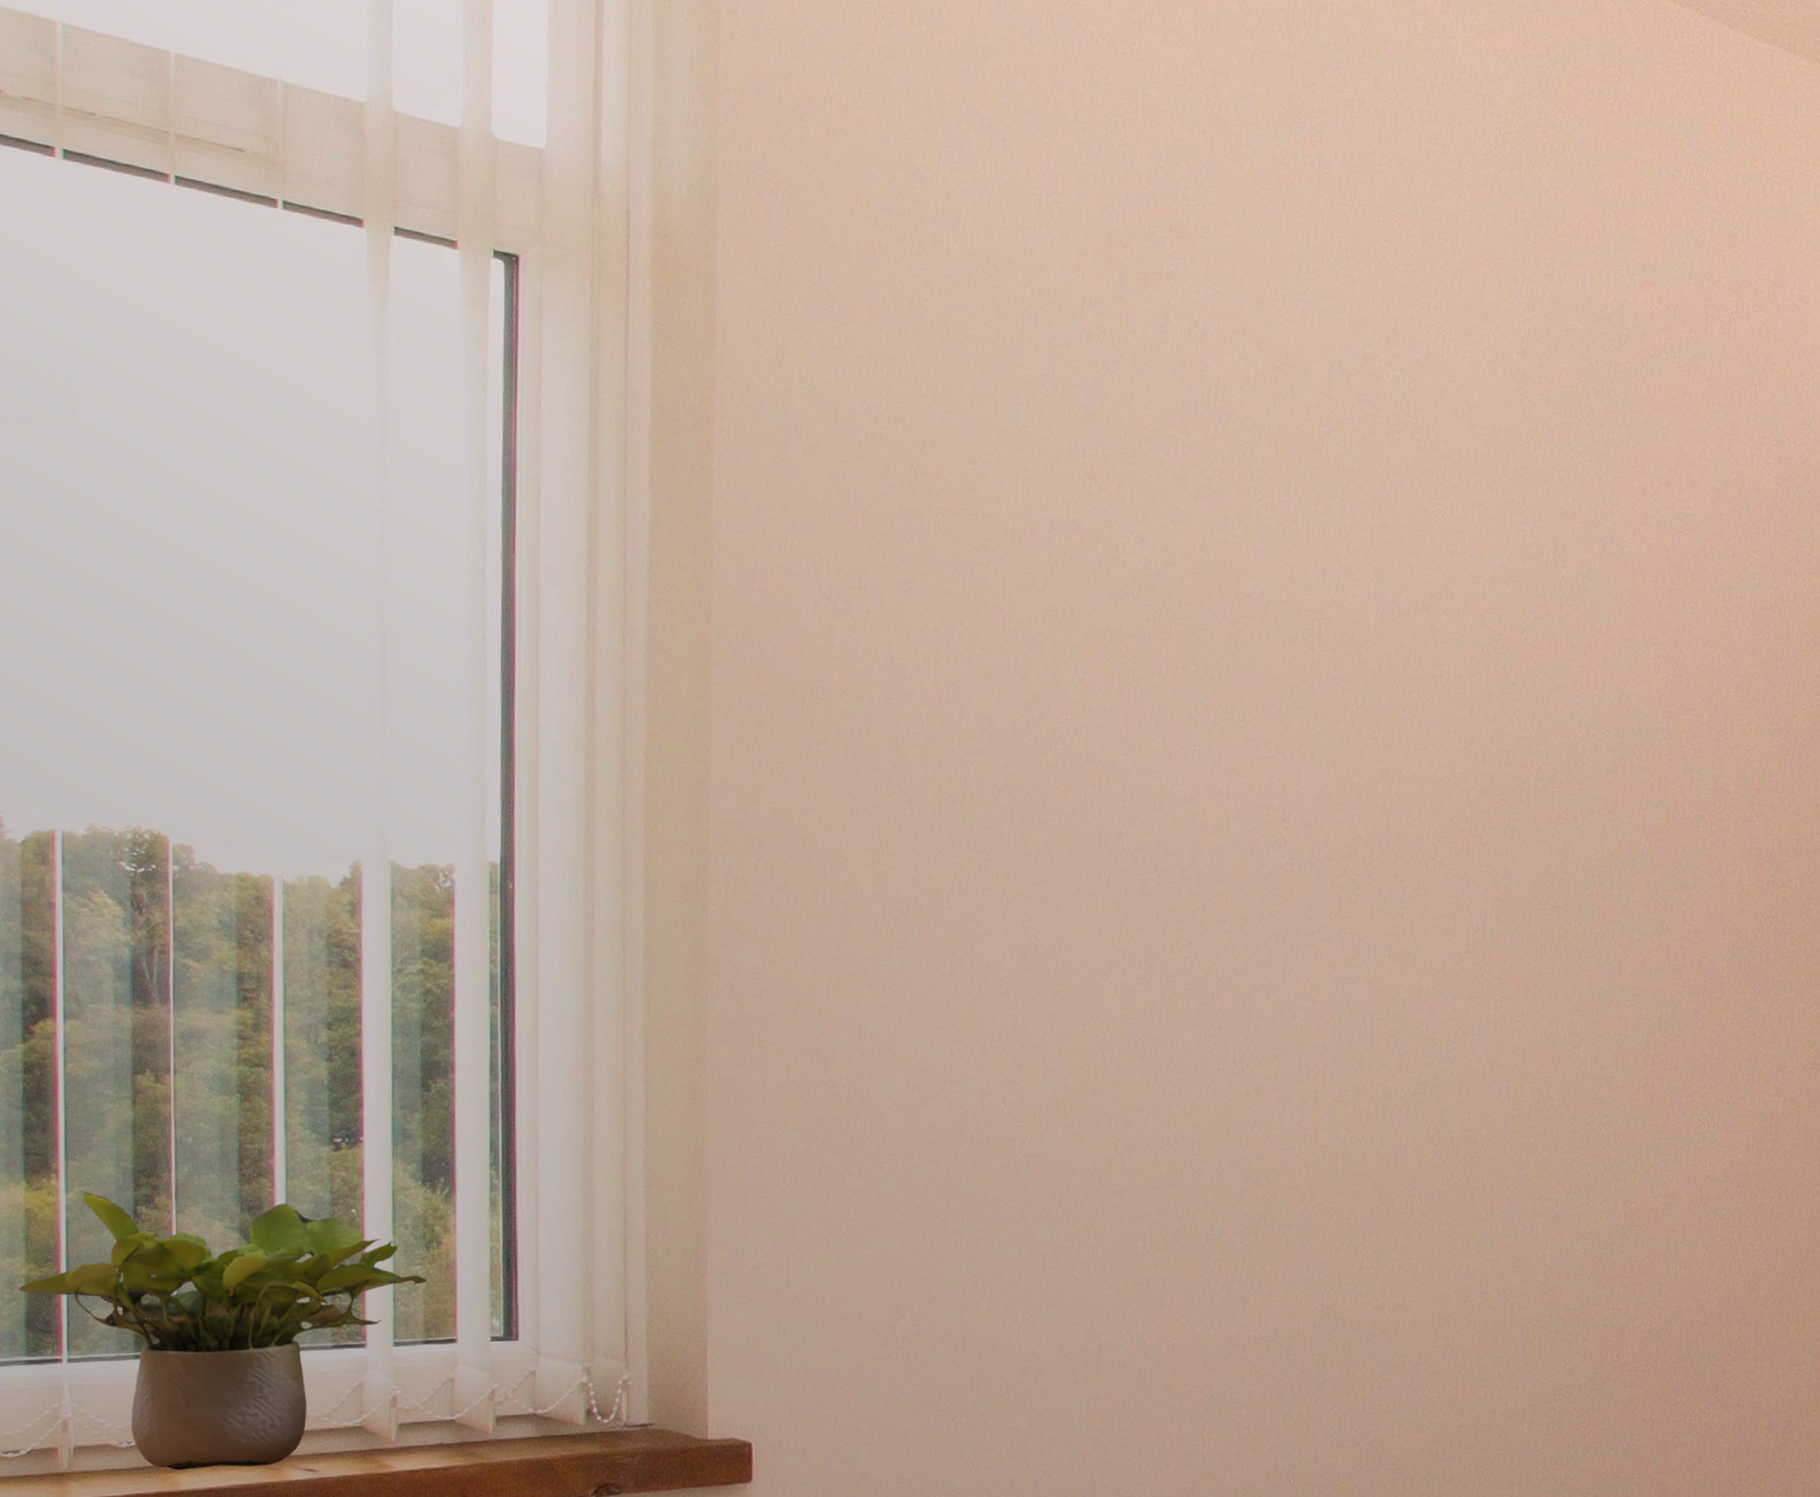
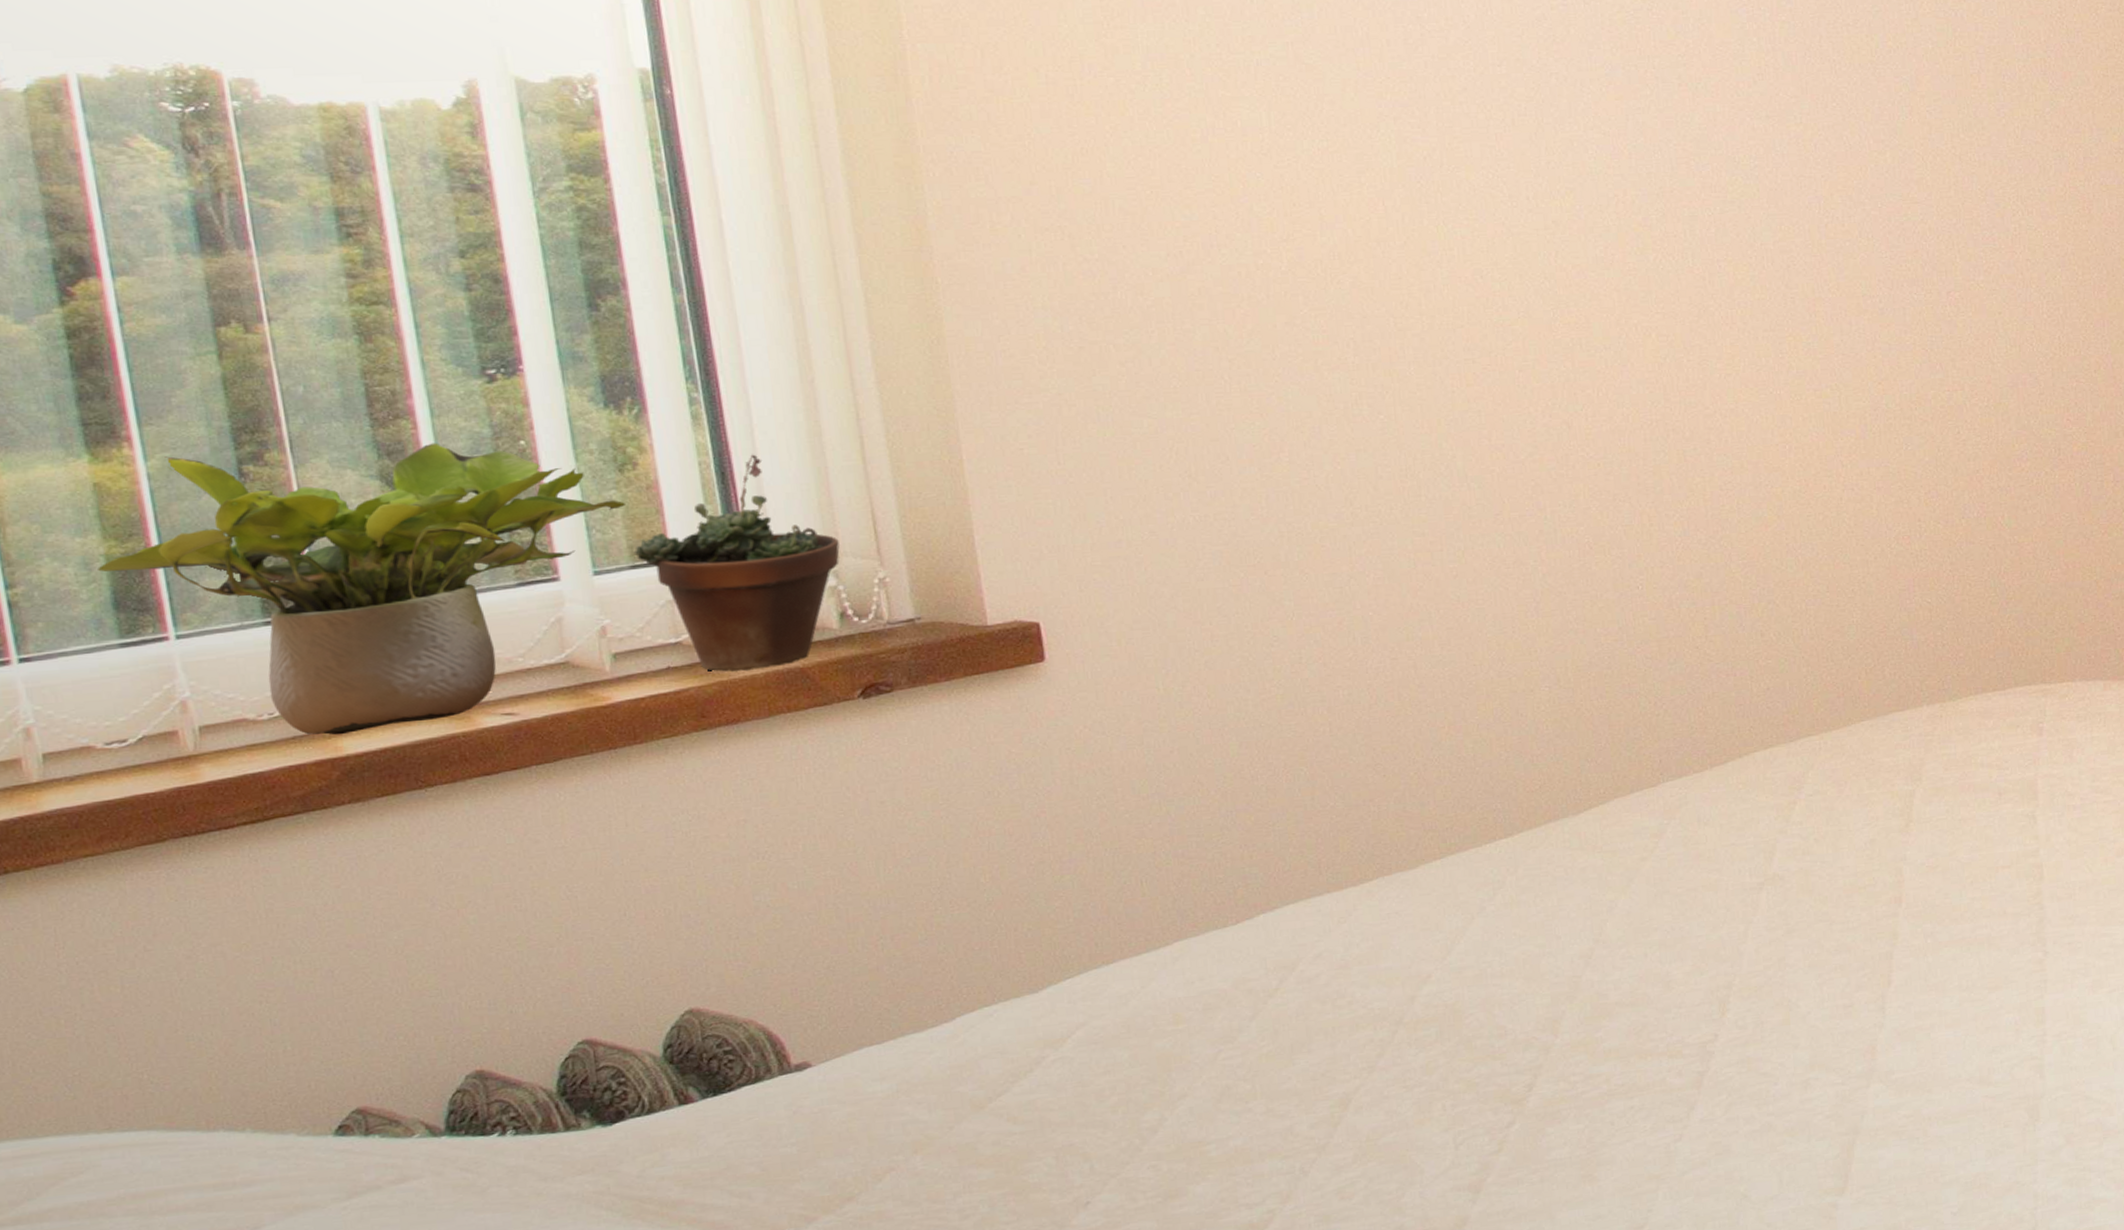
succulent plant: none [428,1245,595,1457] -> present [633,454,840,673]

